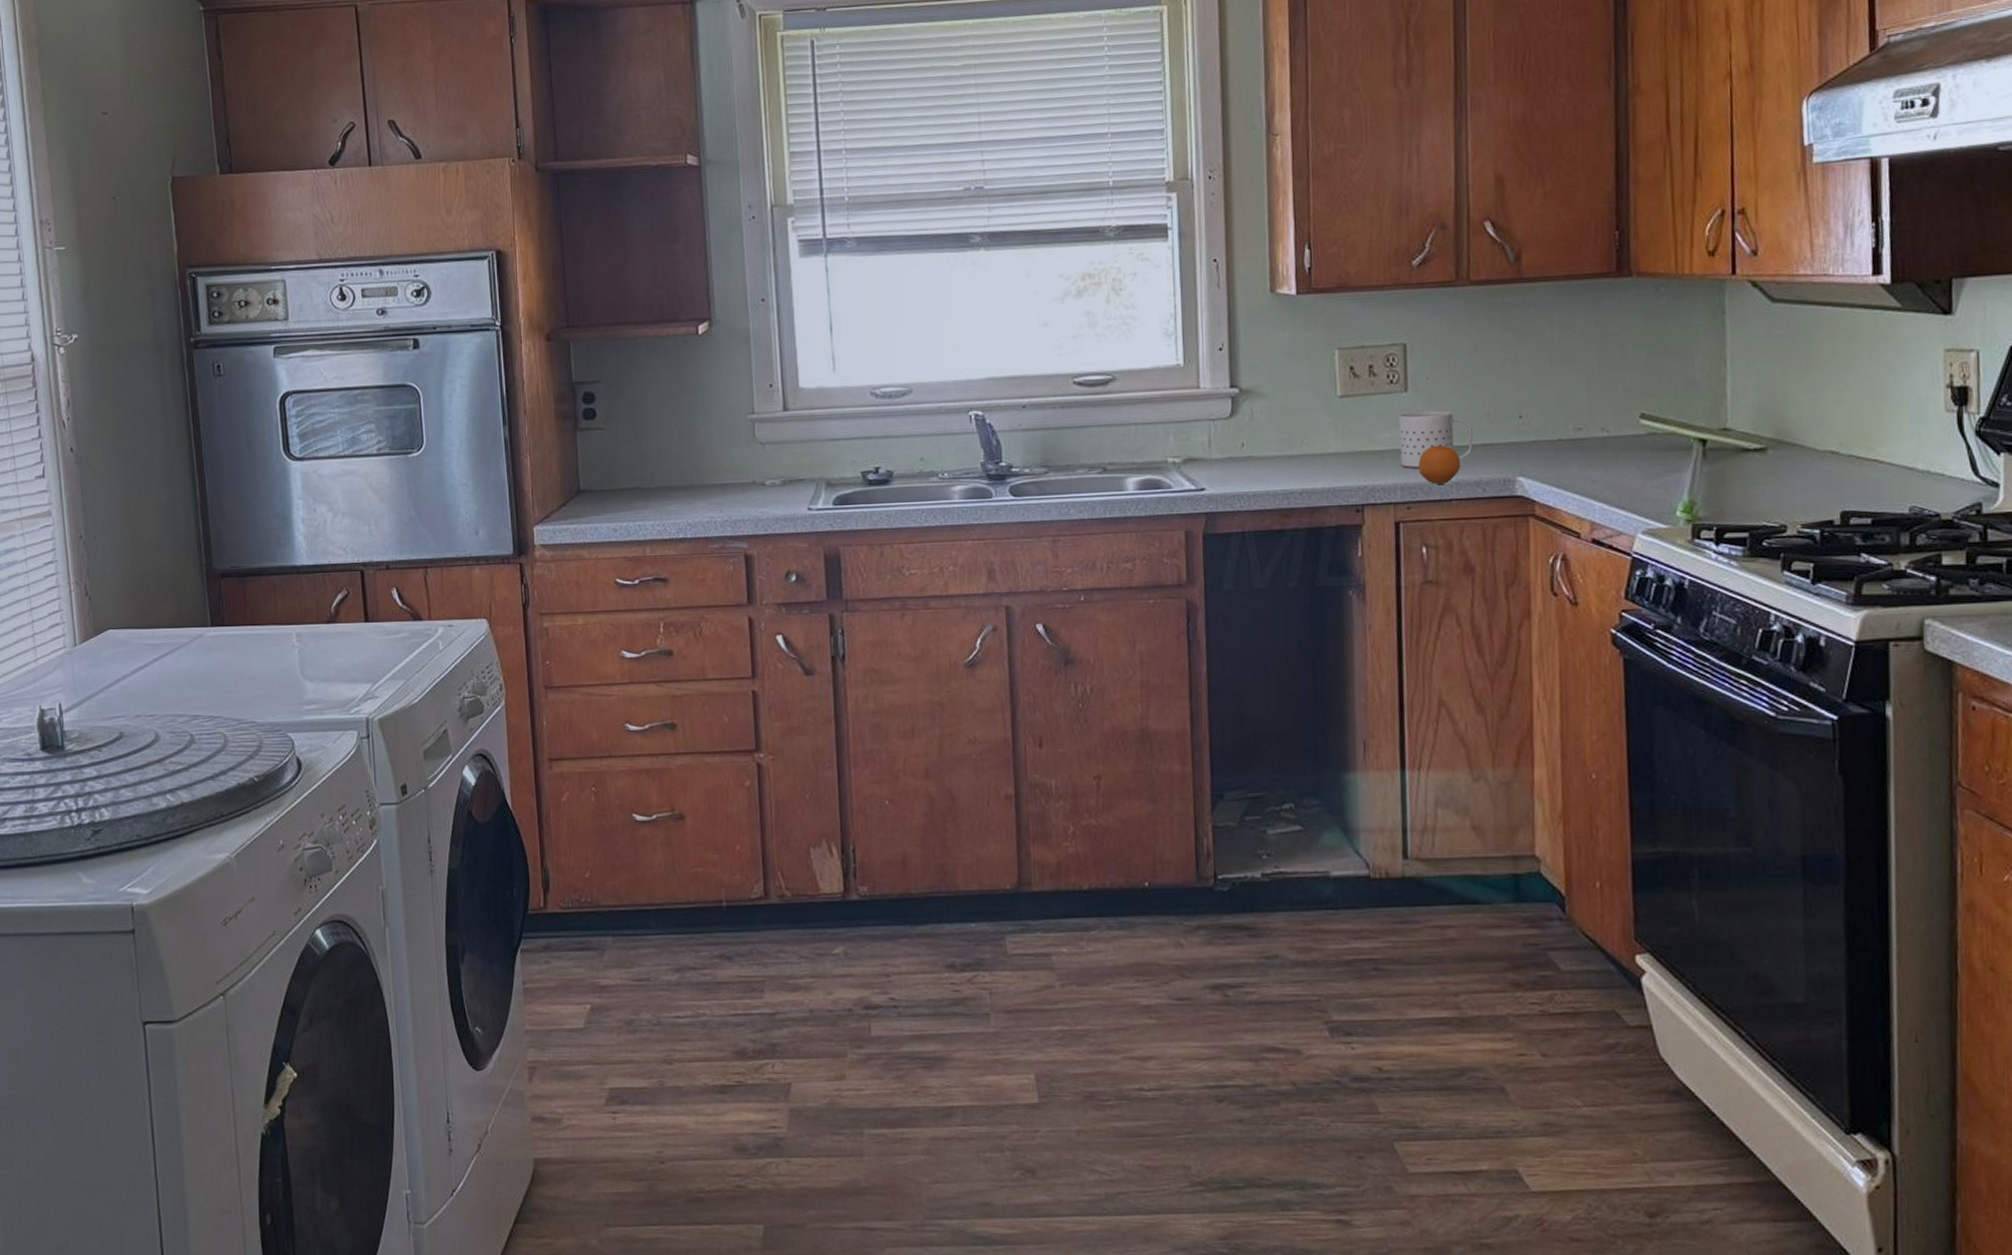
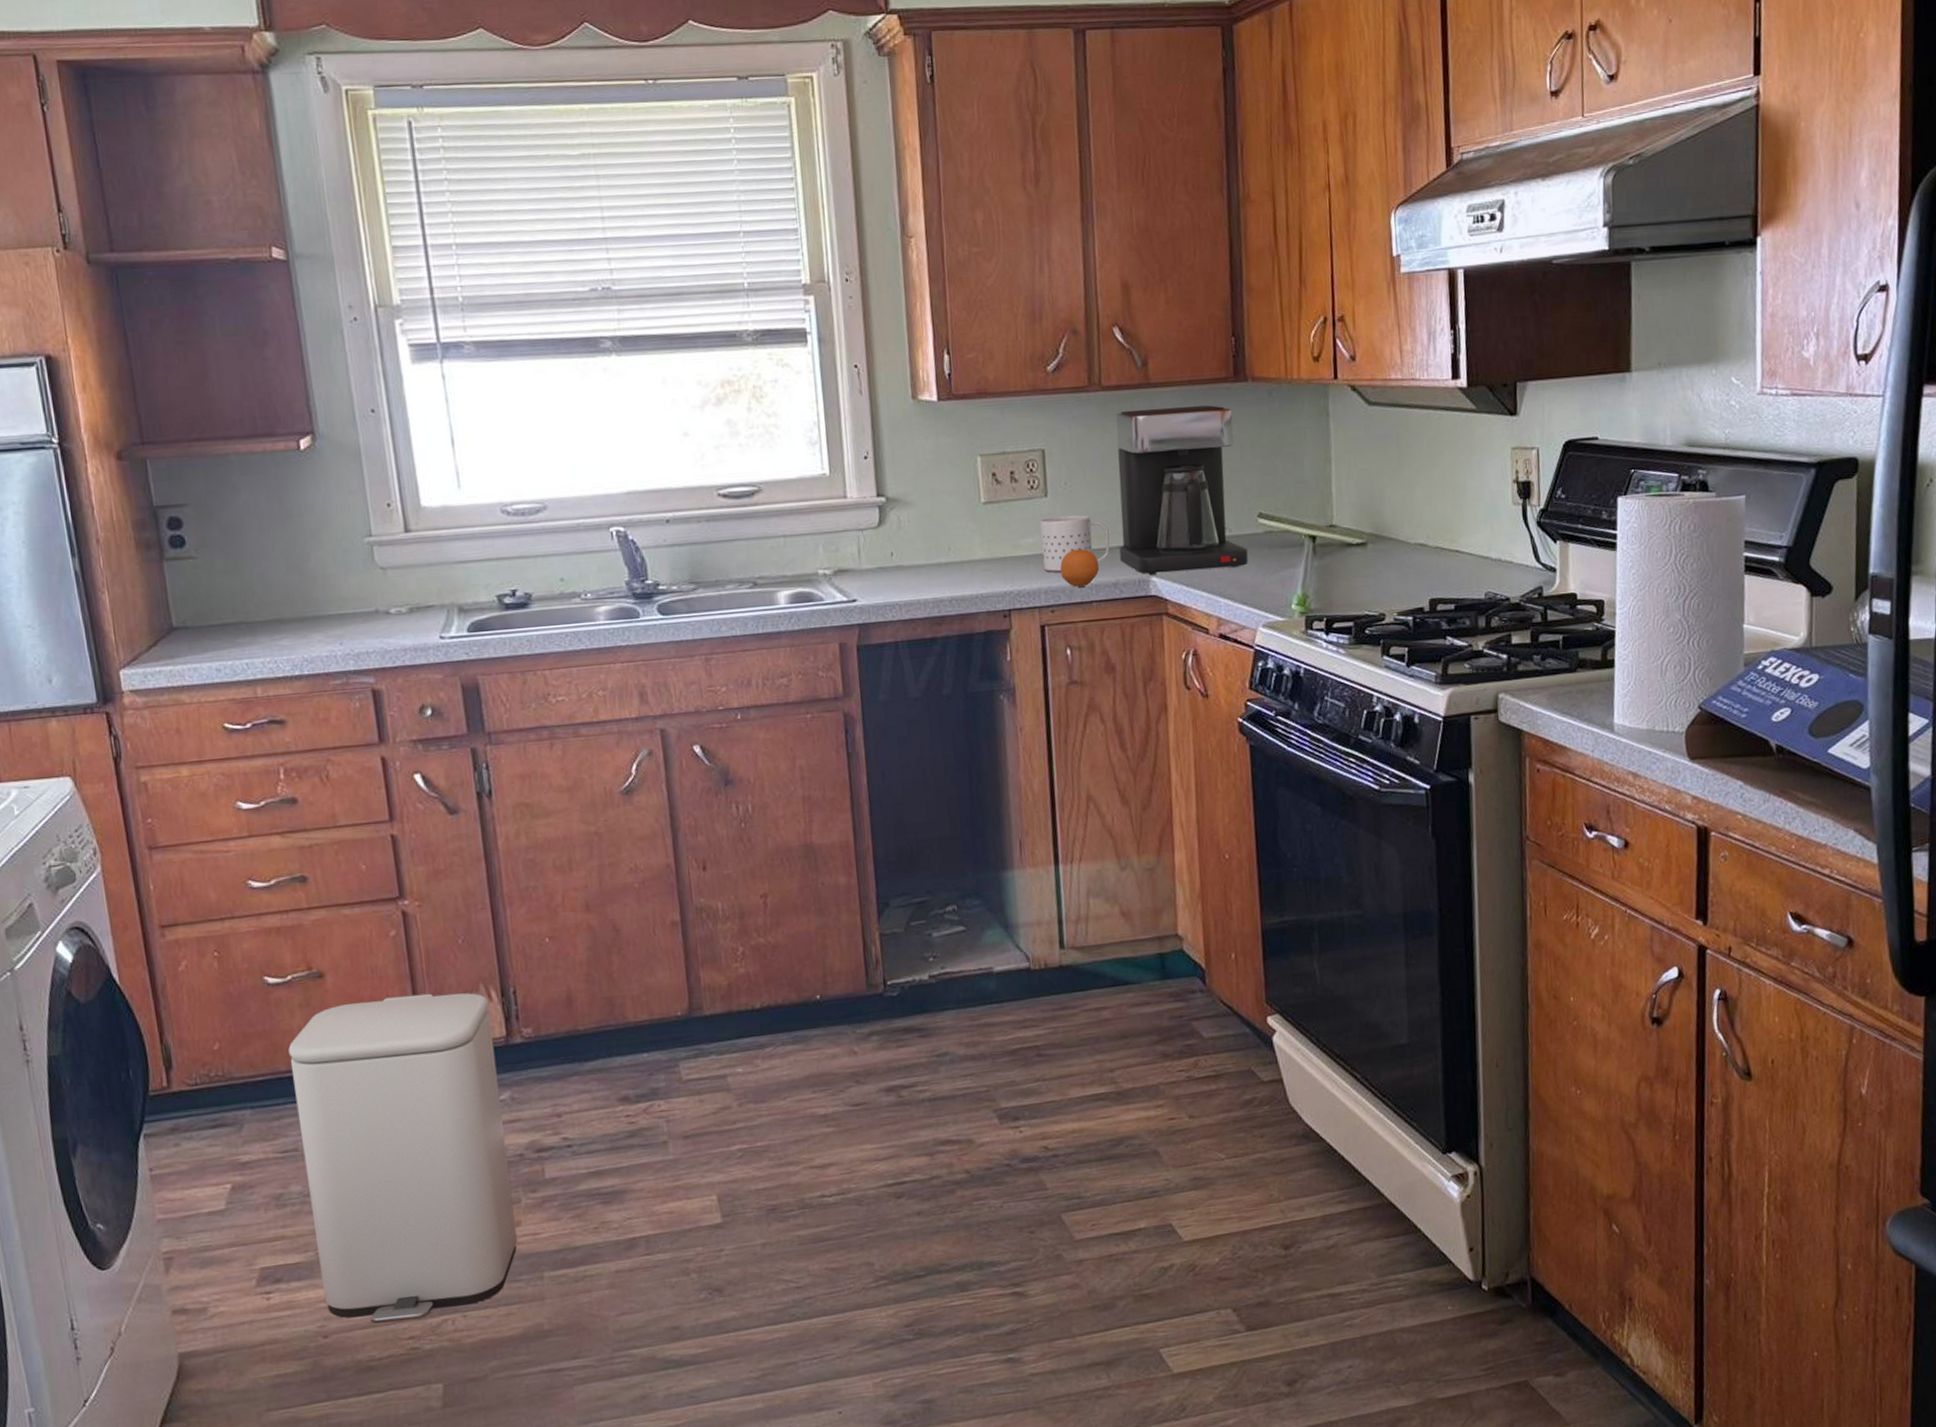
pedal bin: none [649,843,841,1158] -> present [288,992,517,1324]
coffee maker: none [1483,301,1628,474] -> present [1116,405,1248,574]

